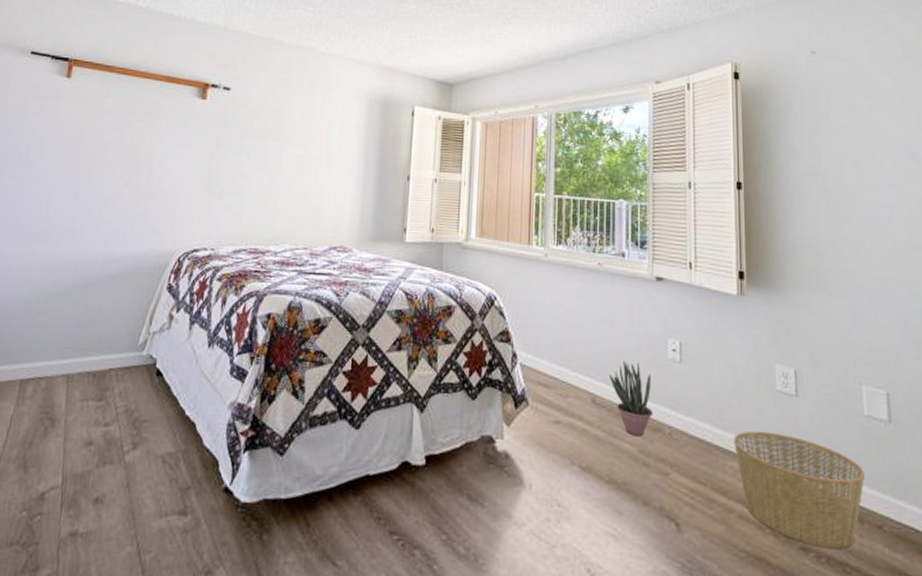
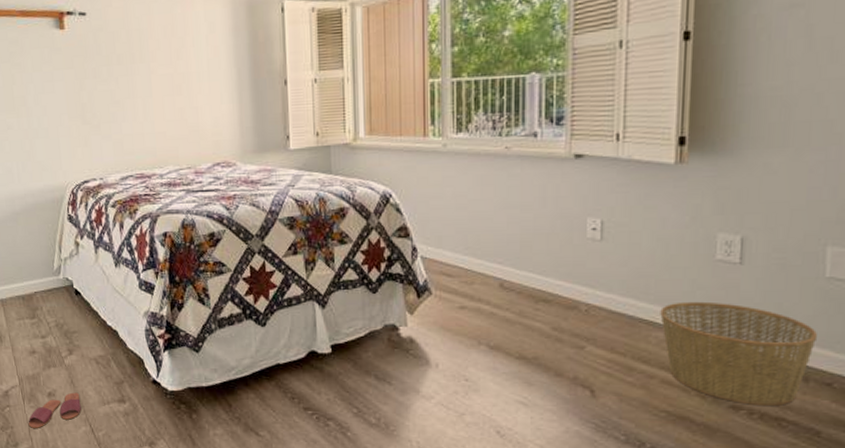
slippers: none [59,498,133,547] -> present [28,392,82,428]
potted plant: present [608,360,652,437] -> none [518,243,567,315]

